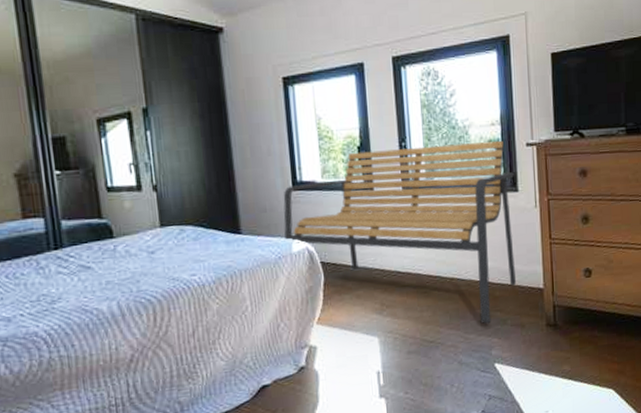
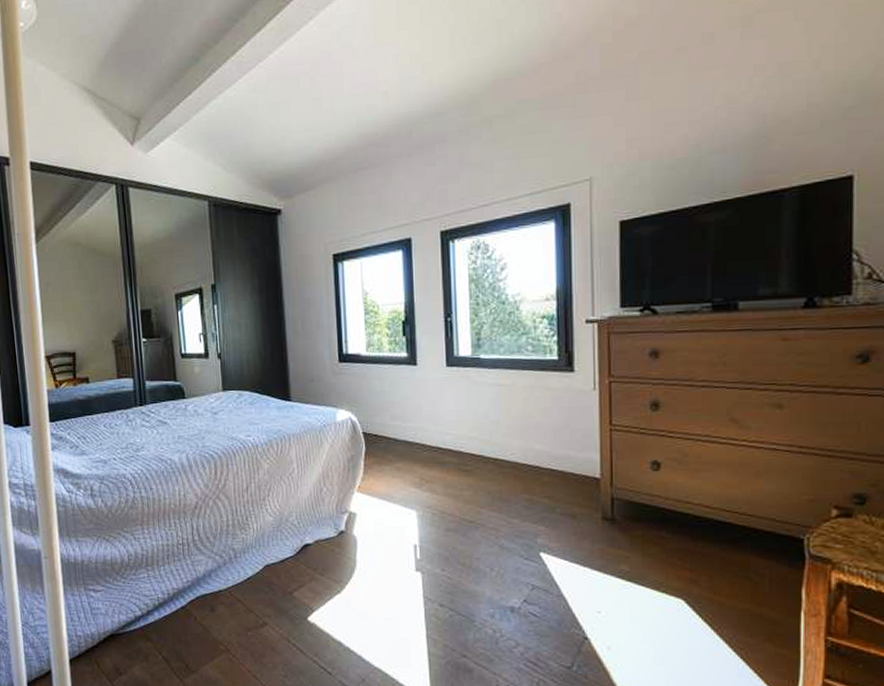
bench: present [283,140,517,324] -> none [329,316,571,510]

